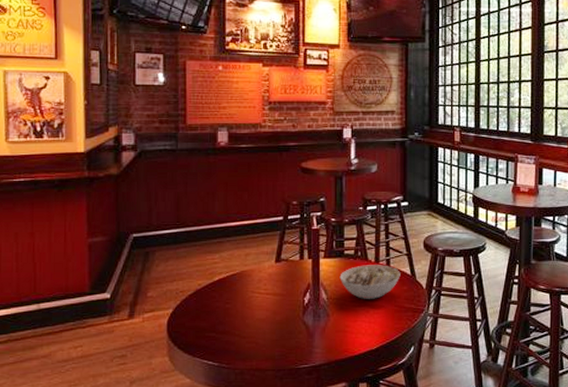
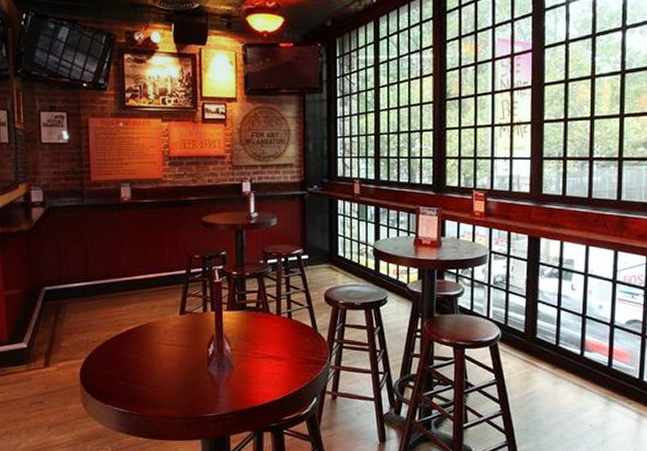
bowl: present [339,265,401,299] -> none [242,317,302,351]

